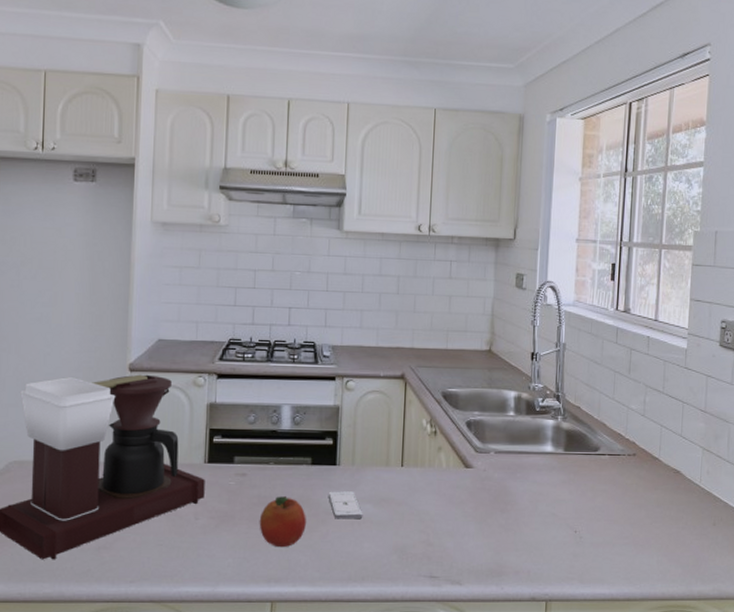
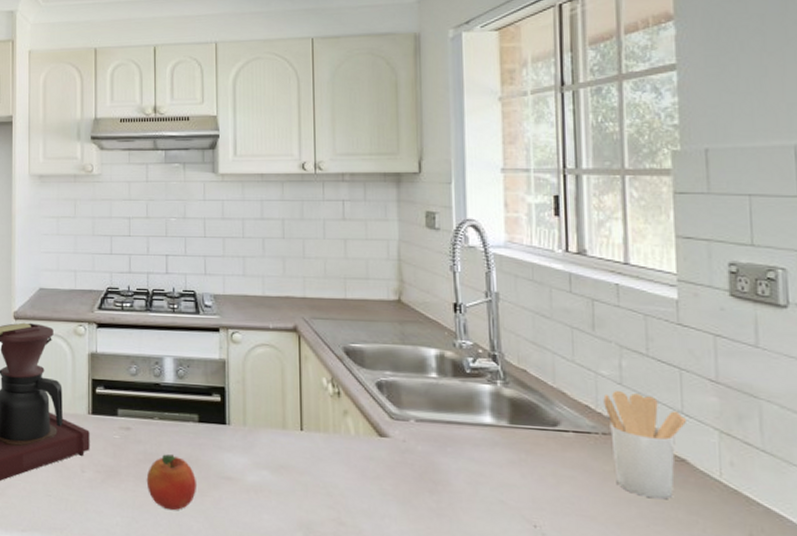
smartphone: present [328,491,363,519] -> none [218,452,260,486]
utensil holder: none [631,421,683,503] -> present [603,391,686,500]

